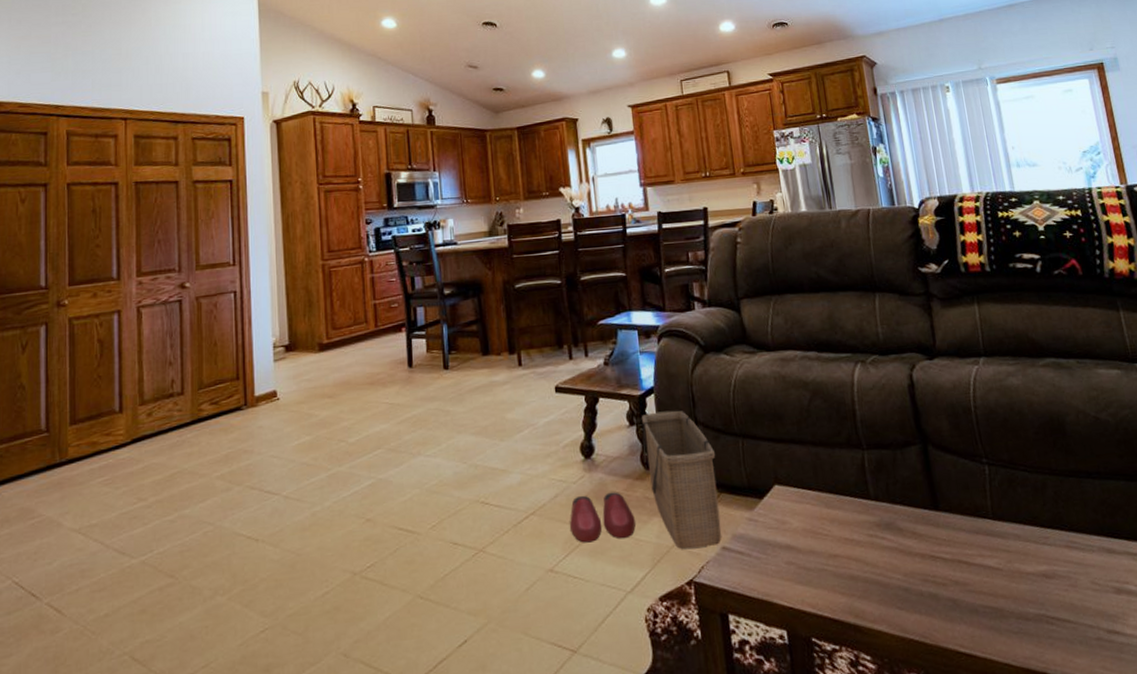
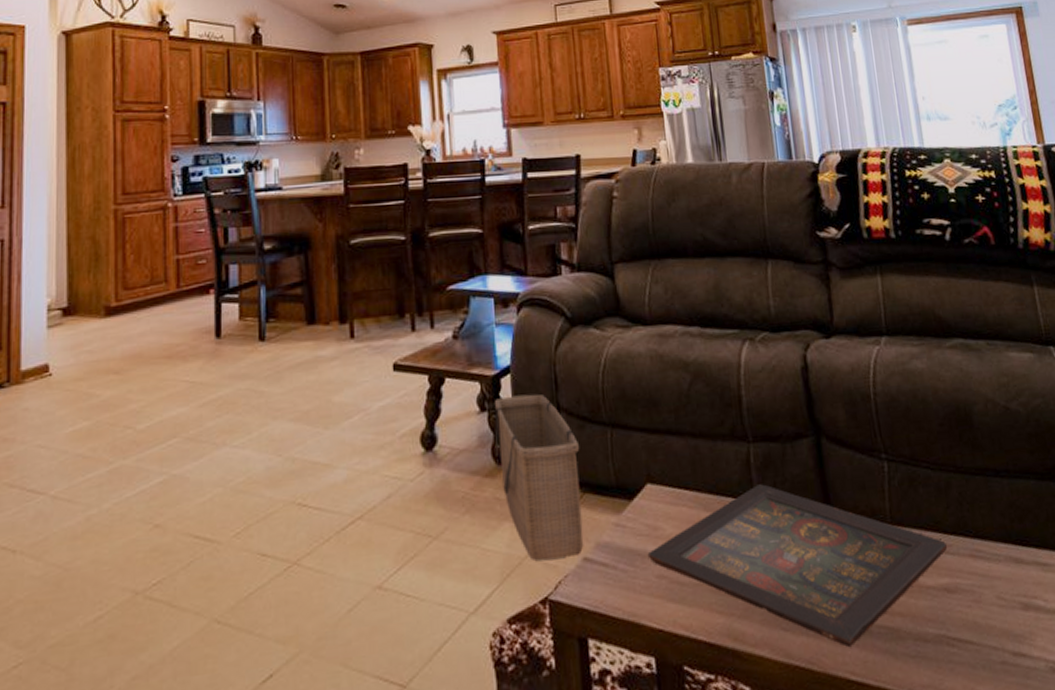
slippers: present [570,492,636,543] -> none [404,491,483,554]
icon panel: none [777,485,1045,624] -> present [647,484,948,647]

